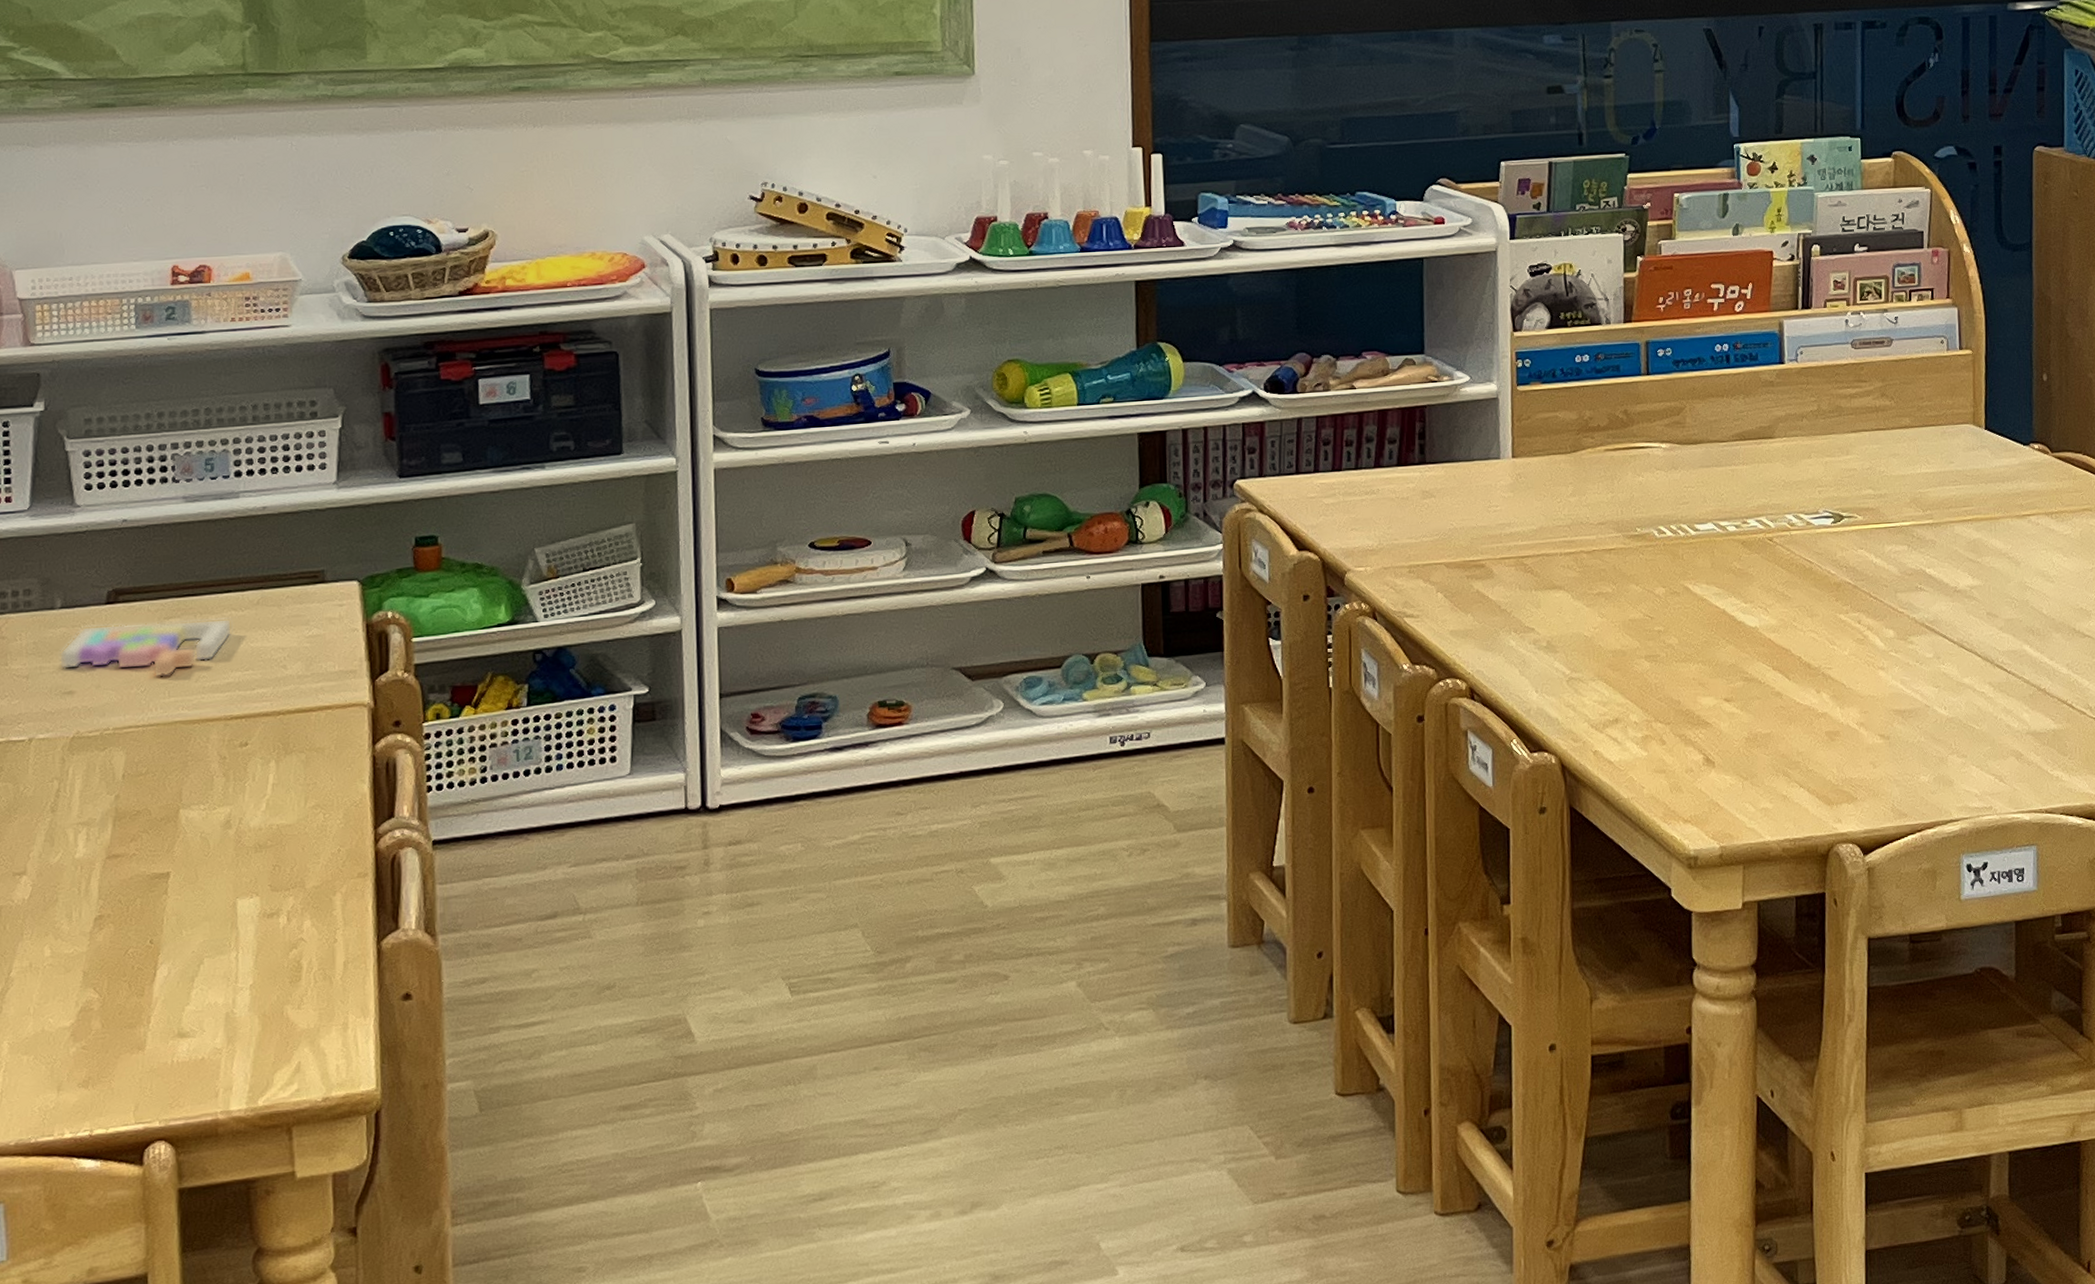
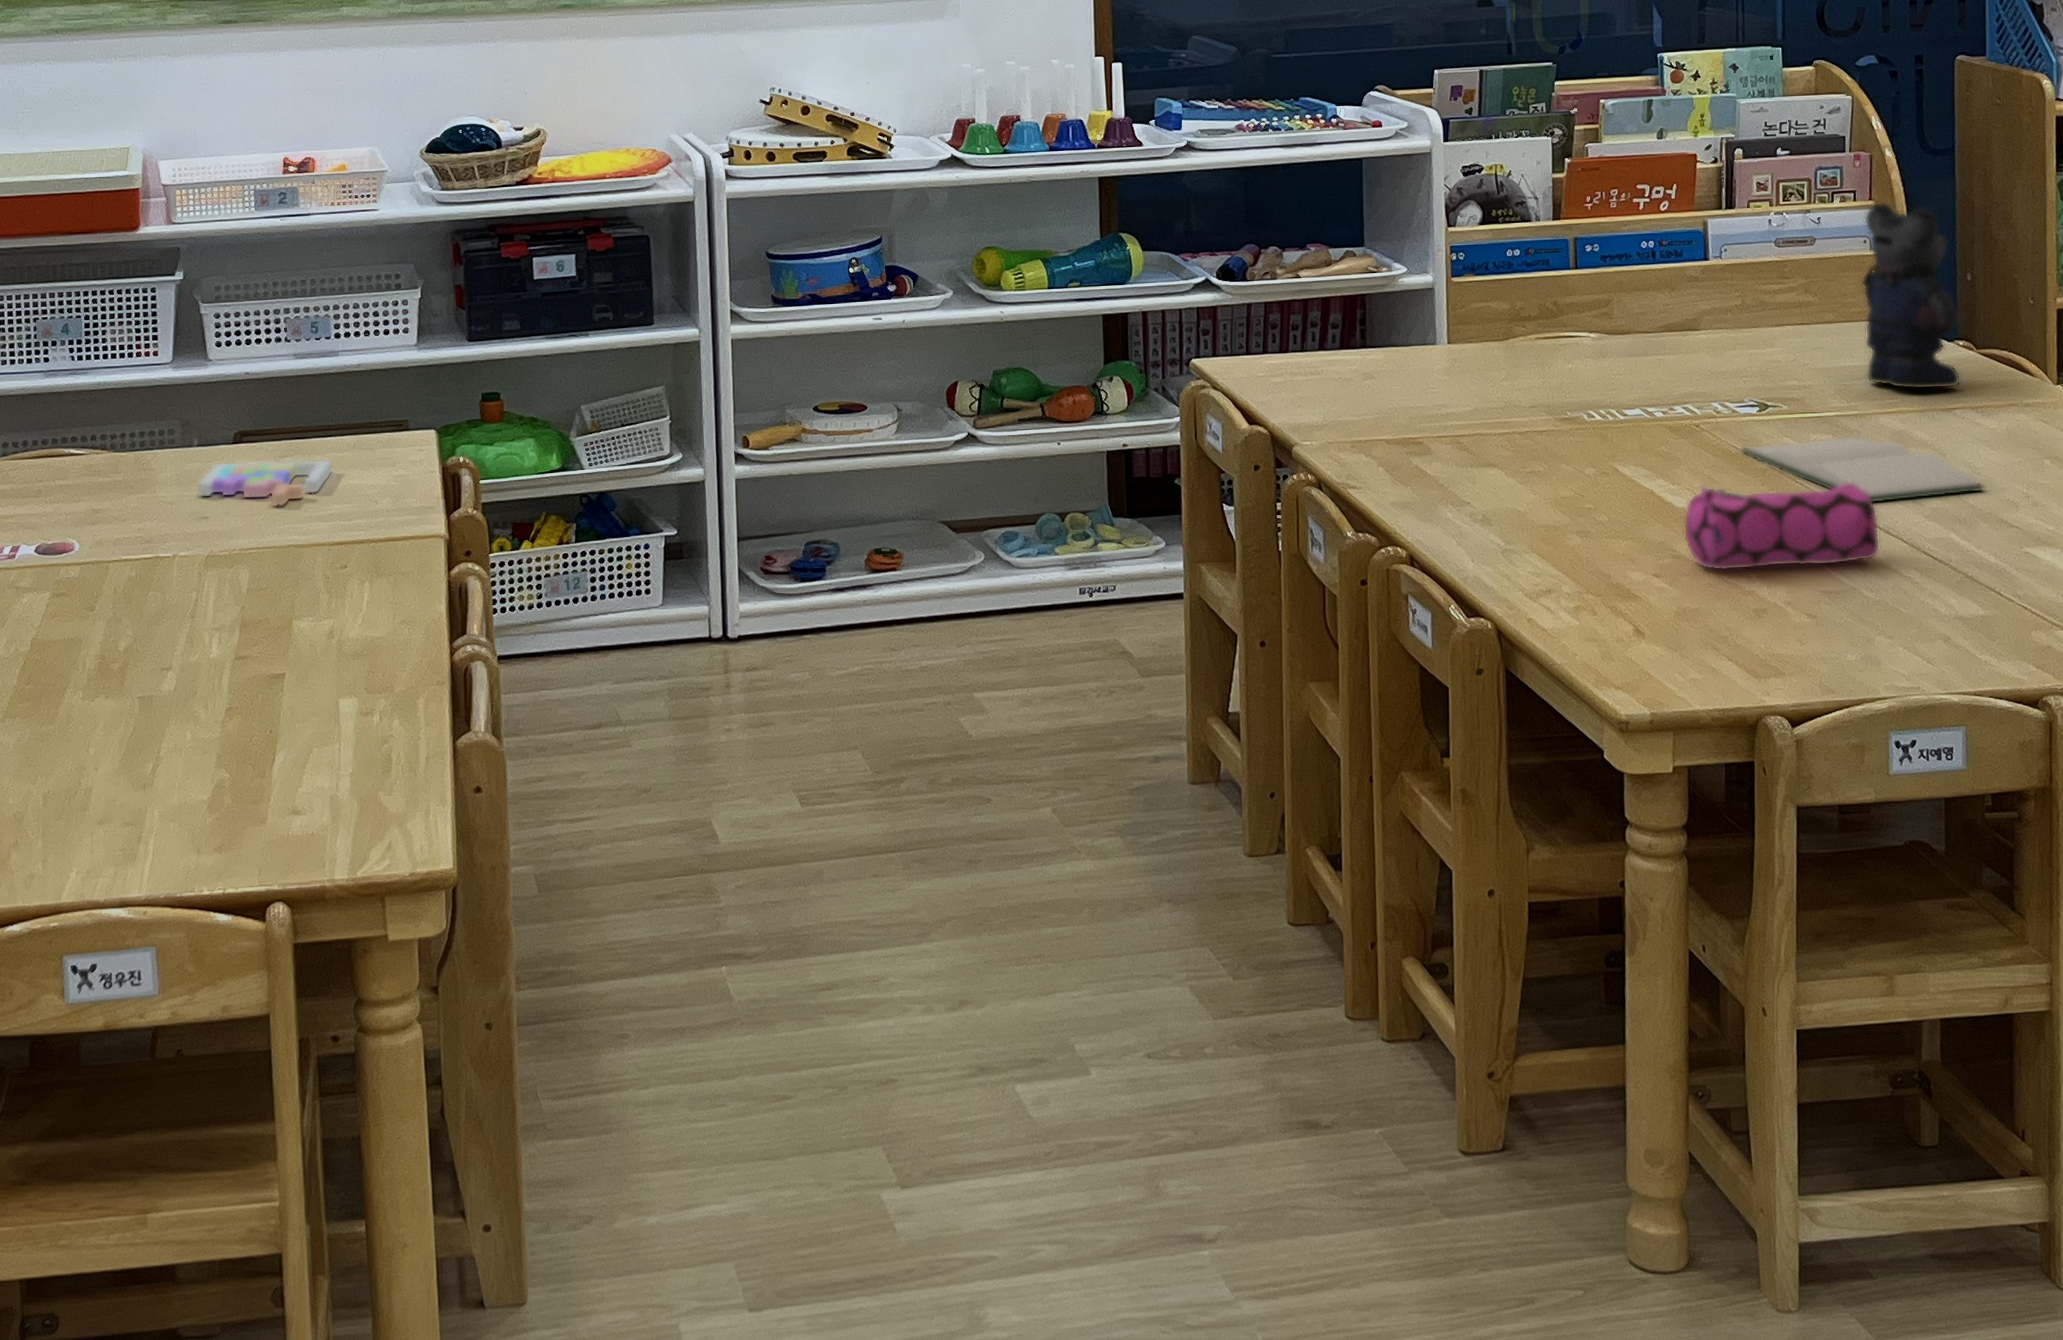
pencil case: none [1755,596,1954,693] -> present [1683,483,1881,571]
hardback book: none [1814,545,2059,618] -> present [1740,435,1985,505]
bear: none [1937,300,2036,510] -> present [1860,202,1962,403]

